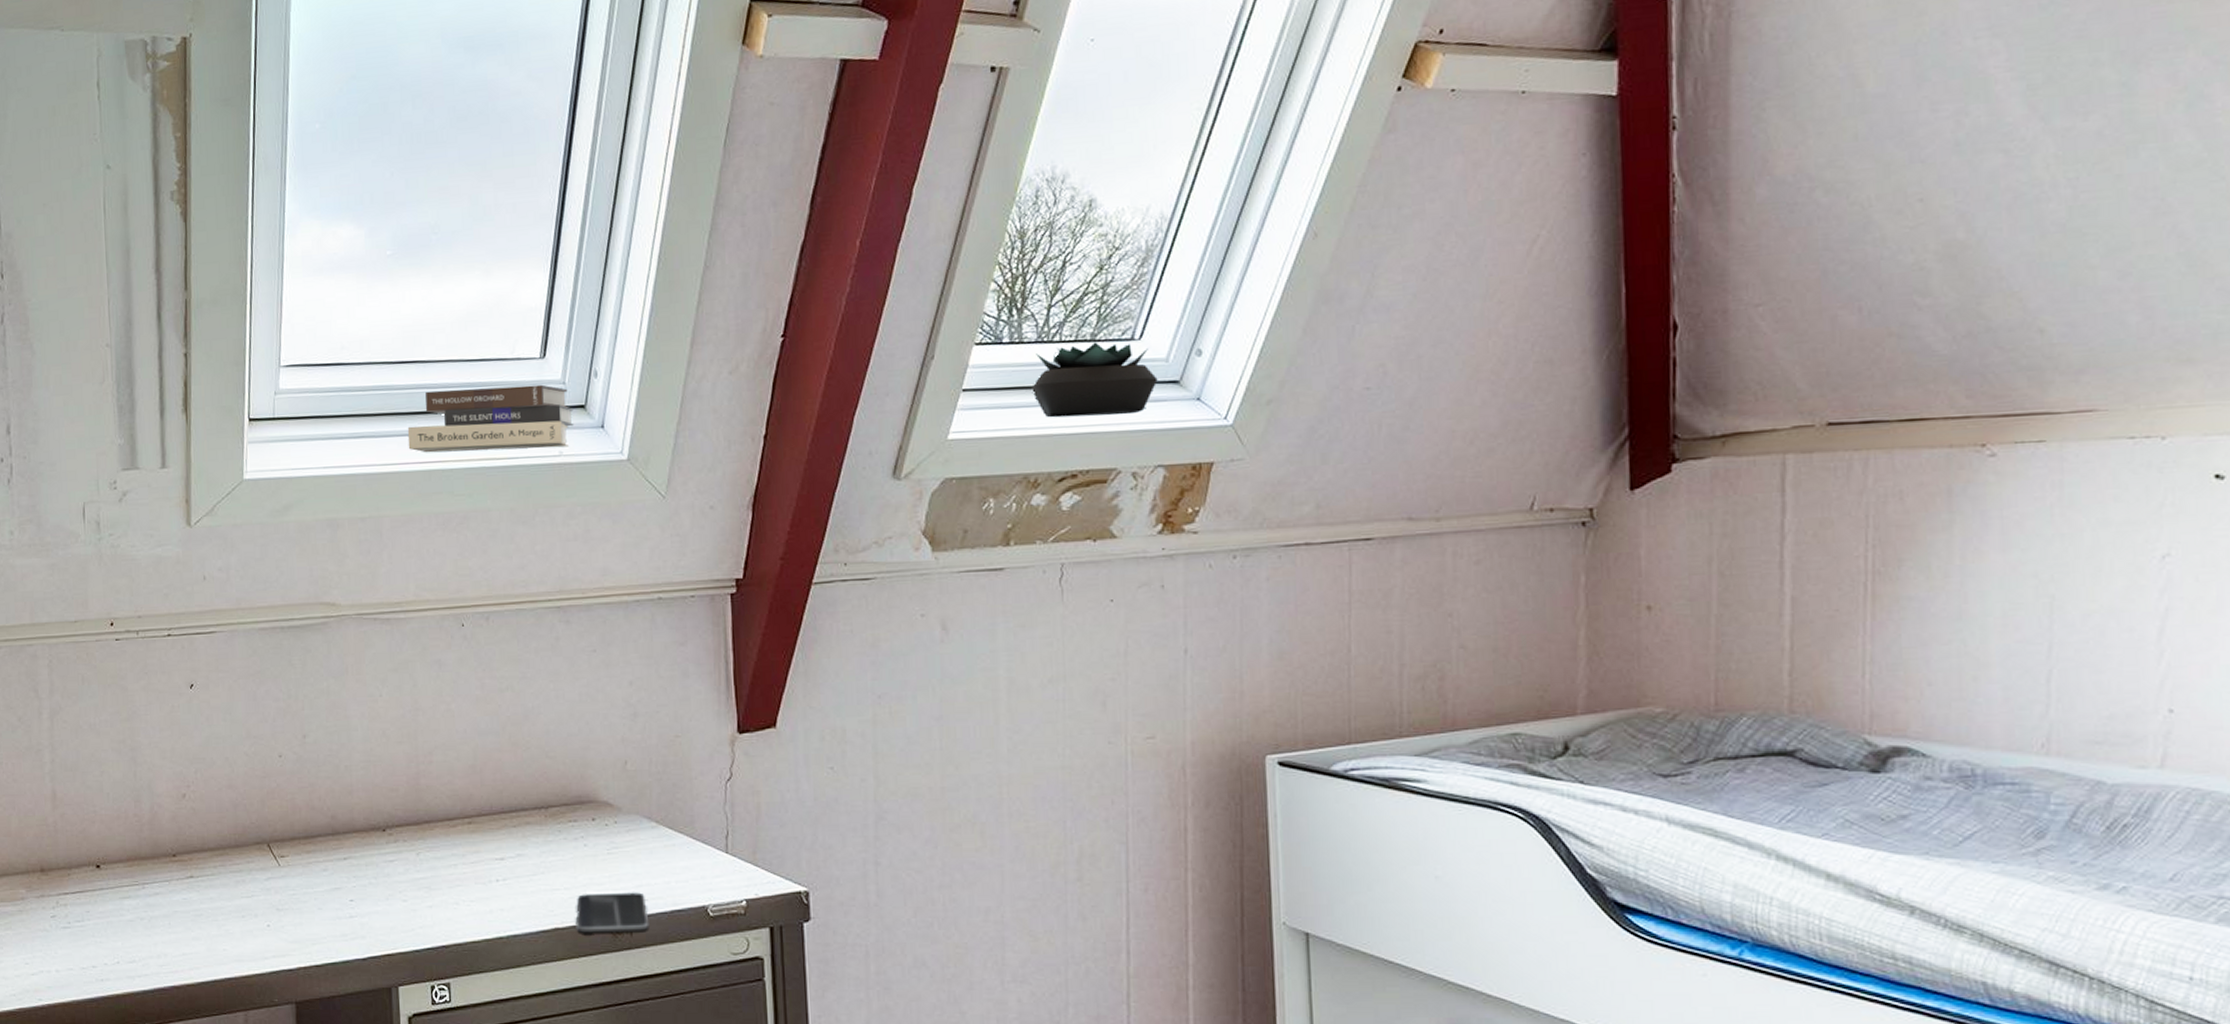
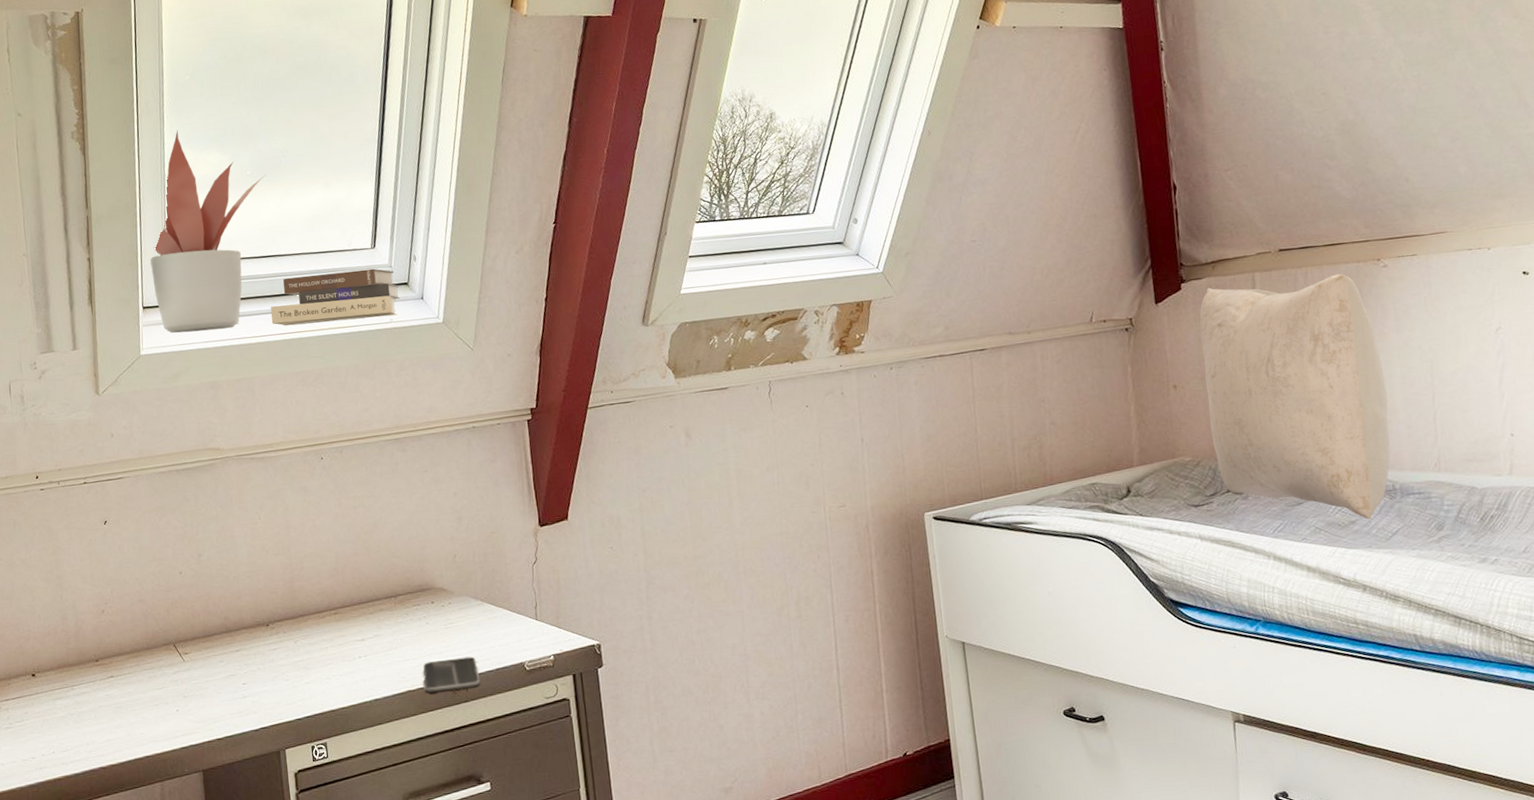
potted plant: none [261,193,410,455] -> present [150,129,266,334]
succulent plant: present [1031,342,1158,418] -> none [738,216,828,274]
pillow: none [1694,462,1977,815] -> present [1199,273,1390,520]

